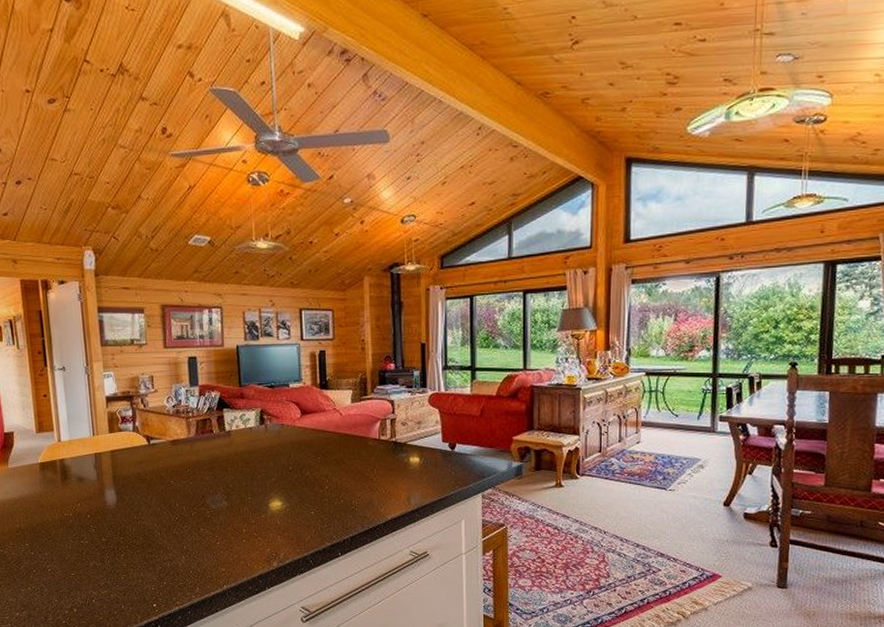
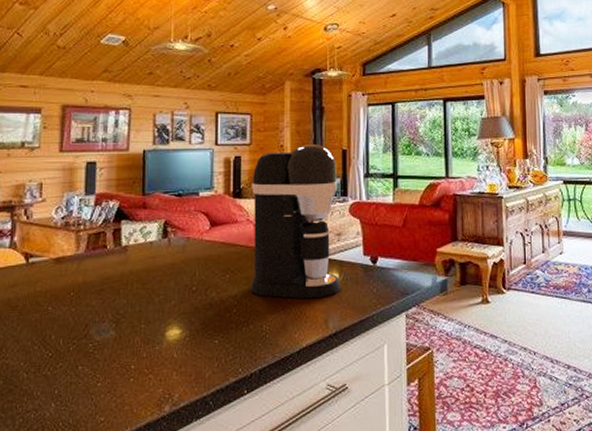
coffee maker: none [336,339,422,479] -> present [250,145,341,299]

